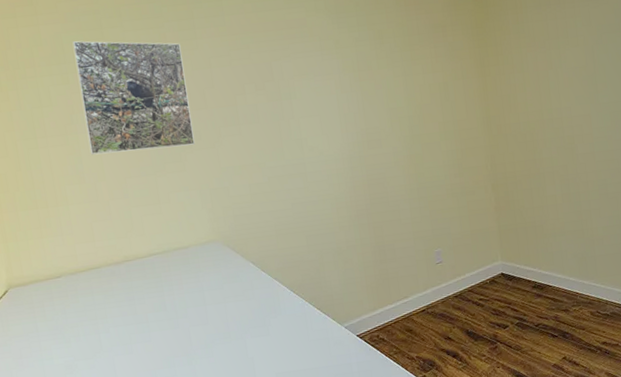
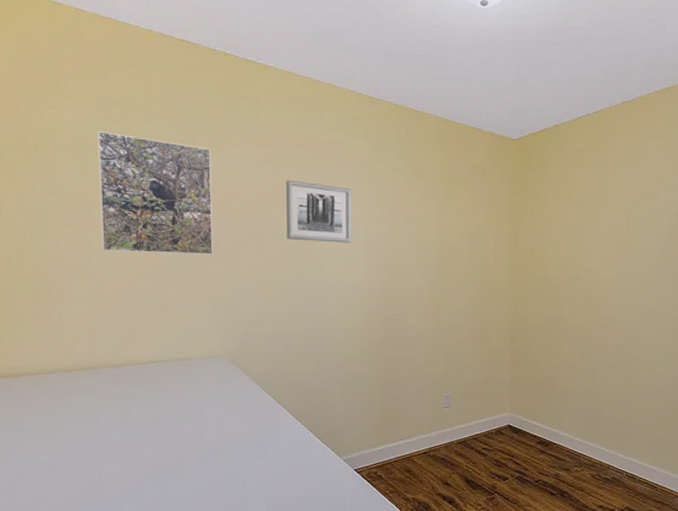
wall art: none [255,62,326,120] -> present [286,180,352,243]

